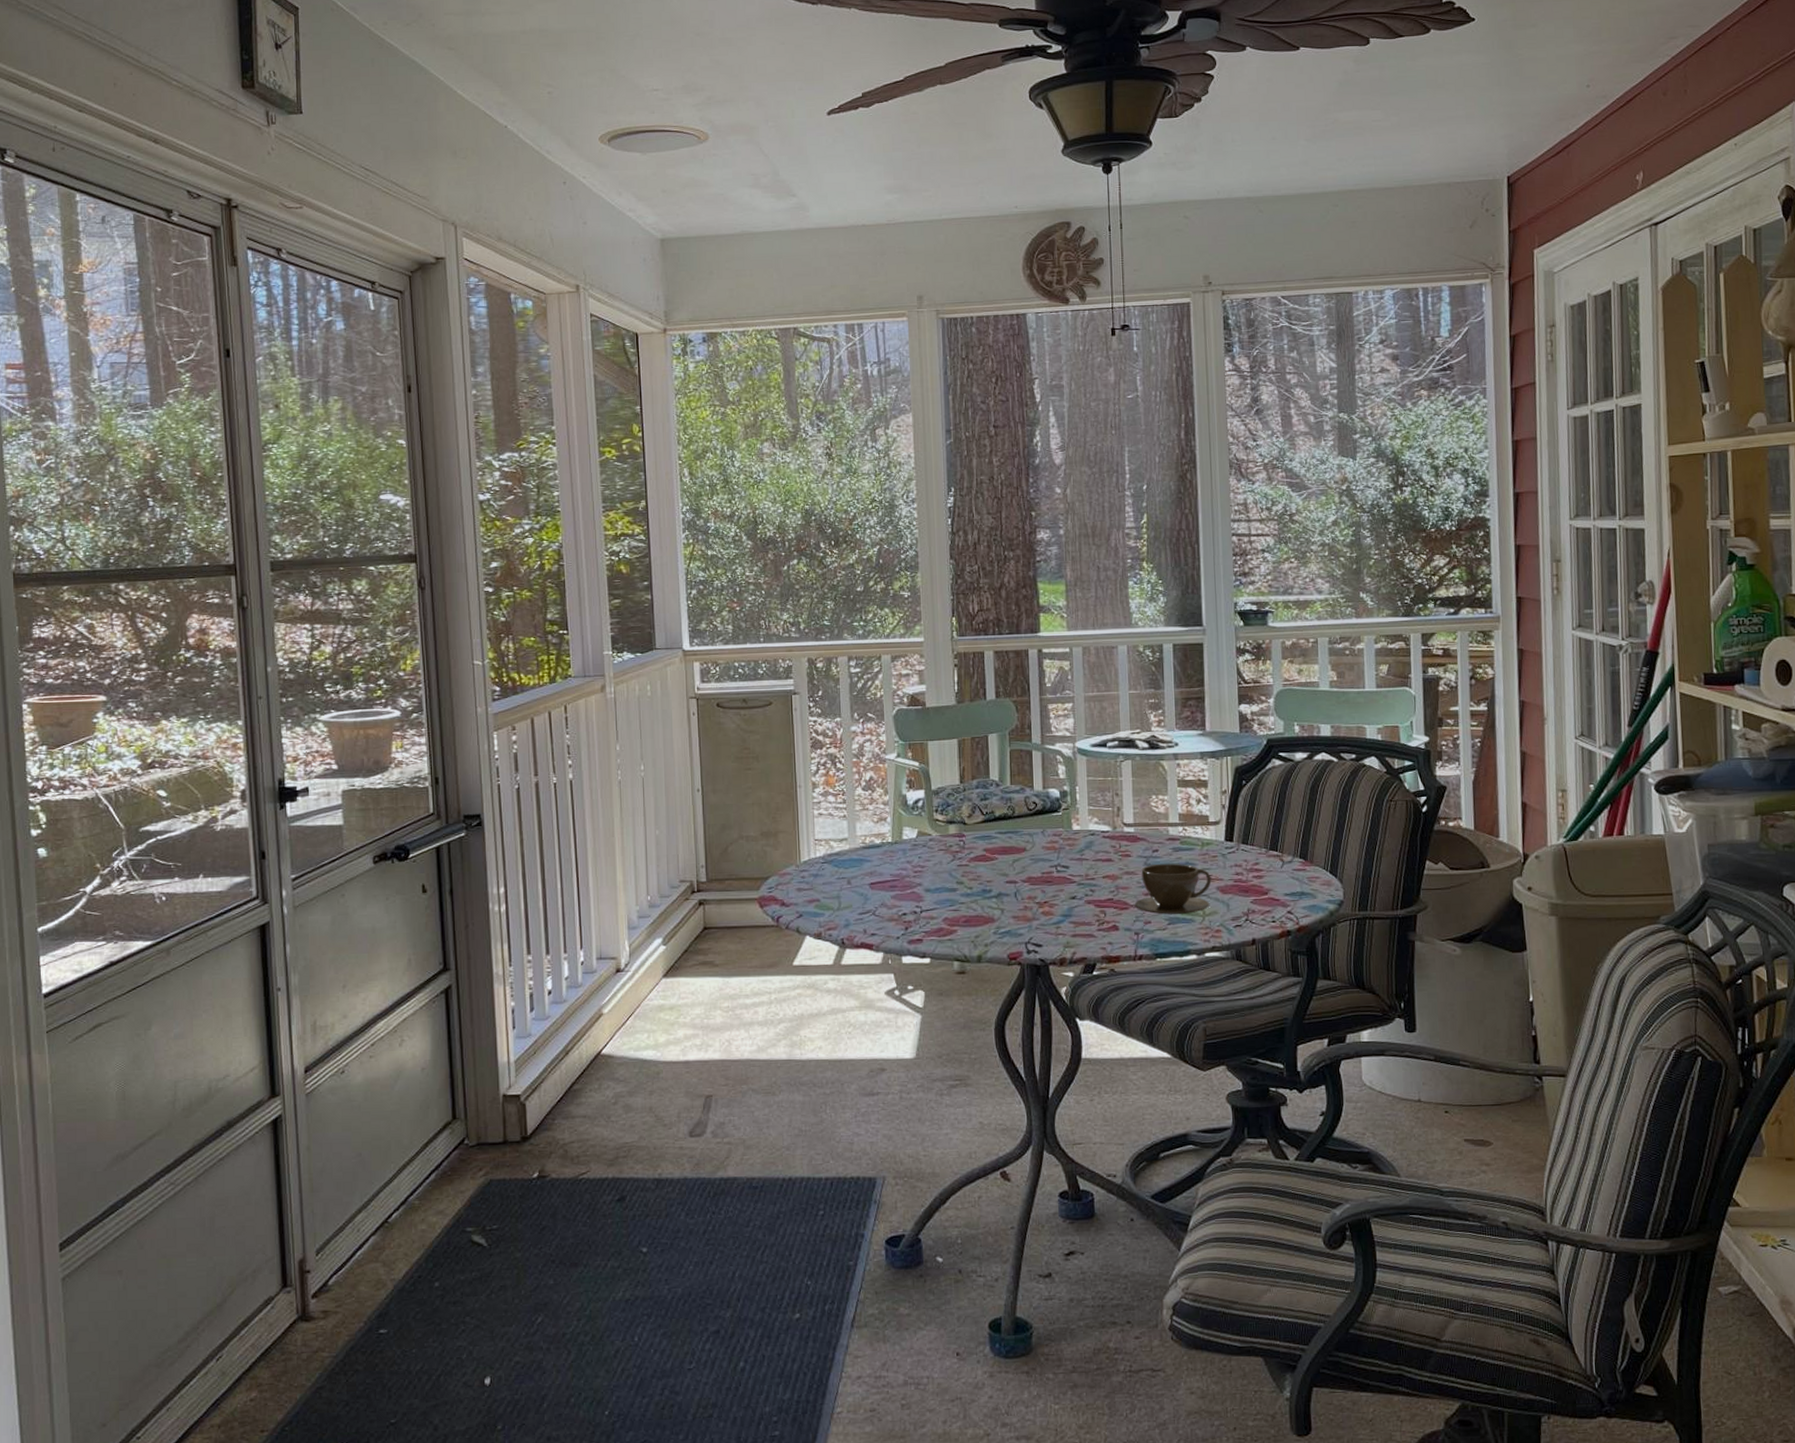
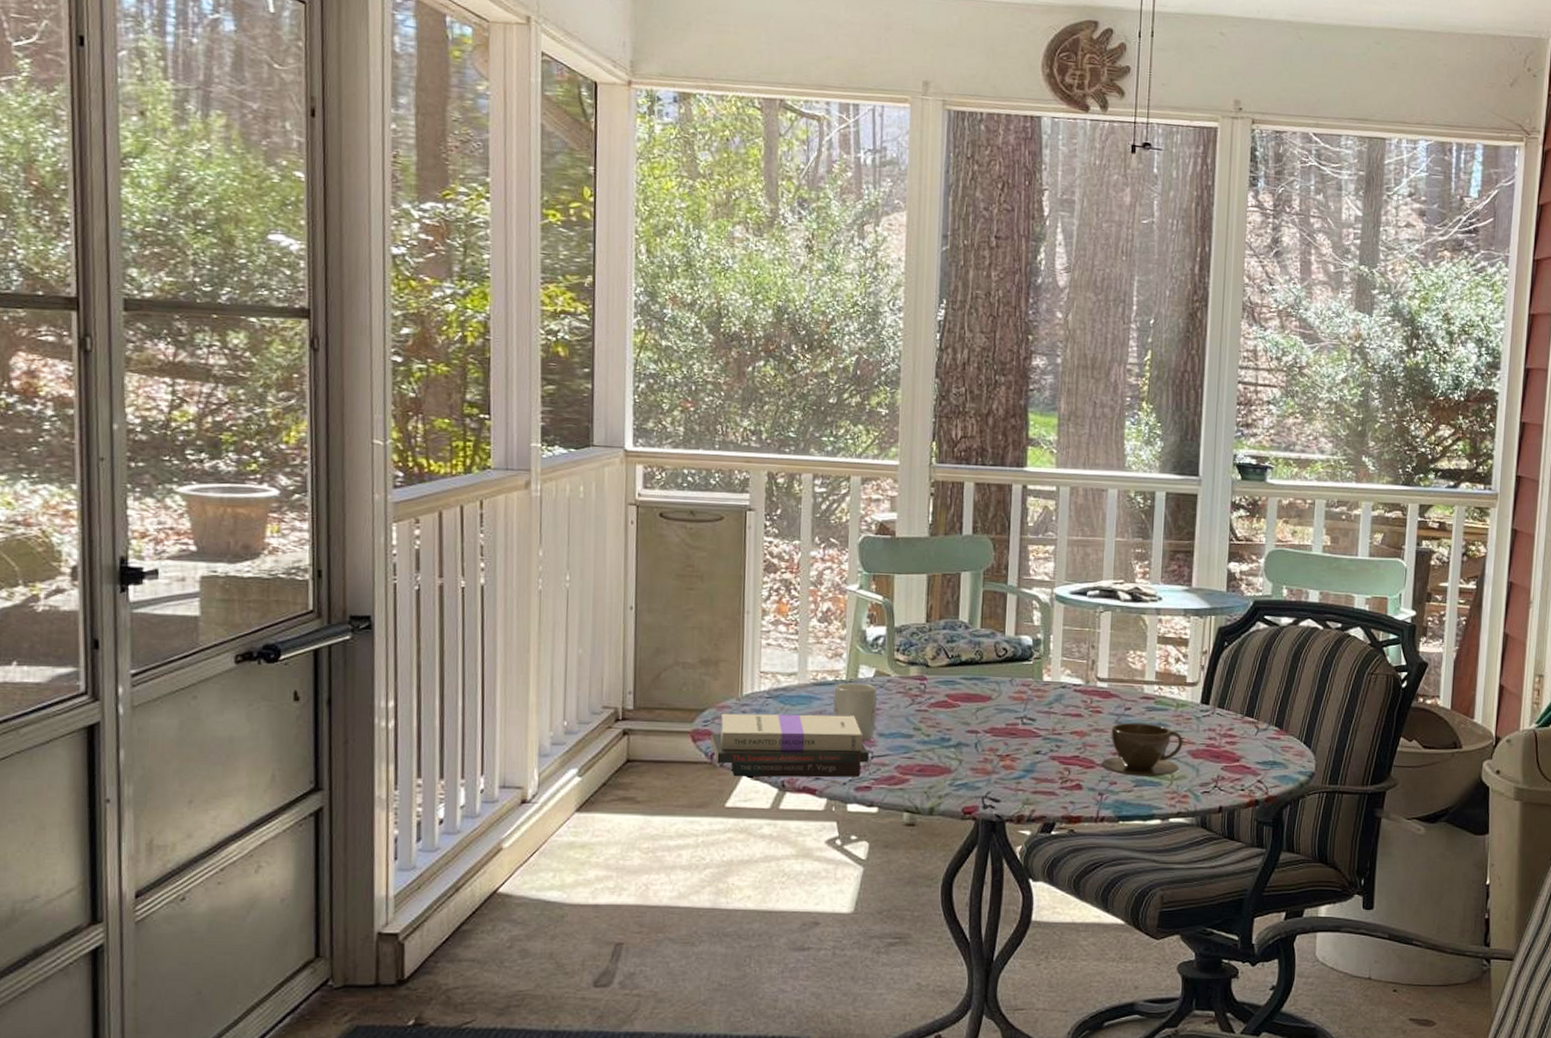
books: none [776,874,918,938] -> present [711,713,869,778]
mug: none [882,843,923,898] -> present [833,682,877,742]

